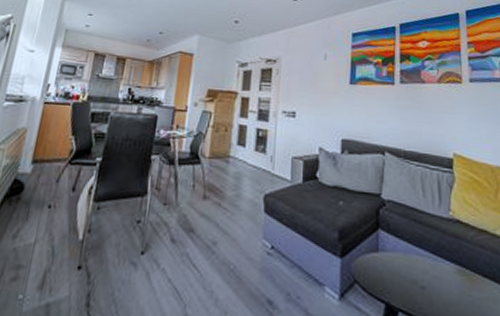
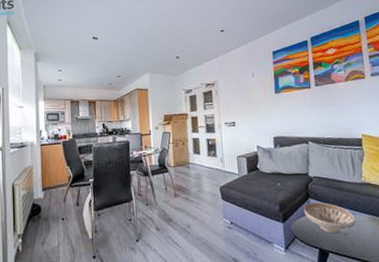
decorative bowl: none [369,234,438,285] -> present [303,202,356,234]

